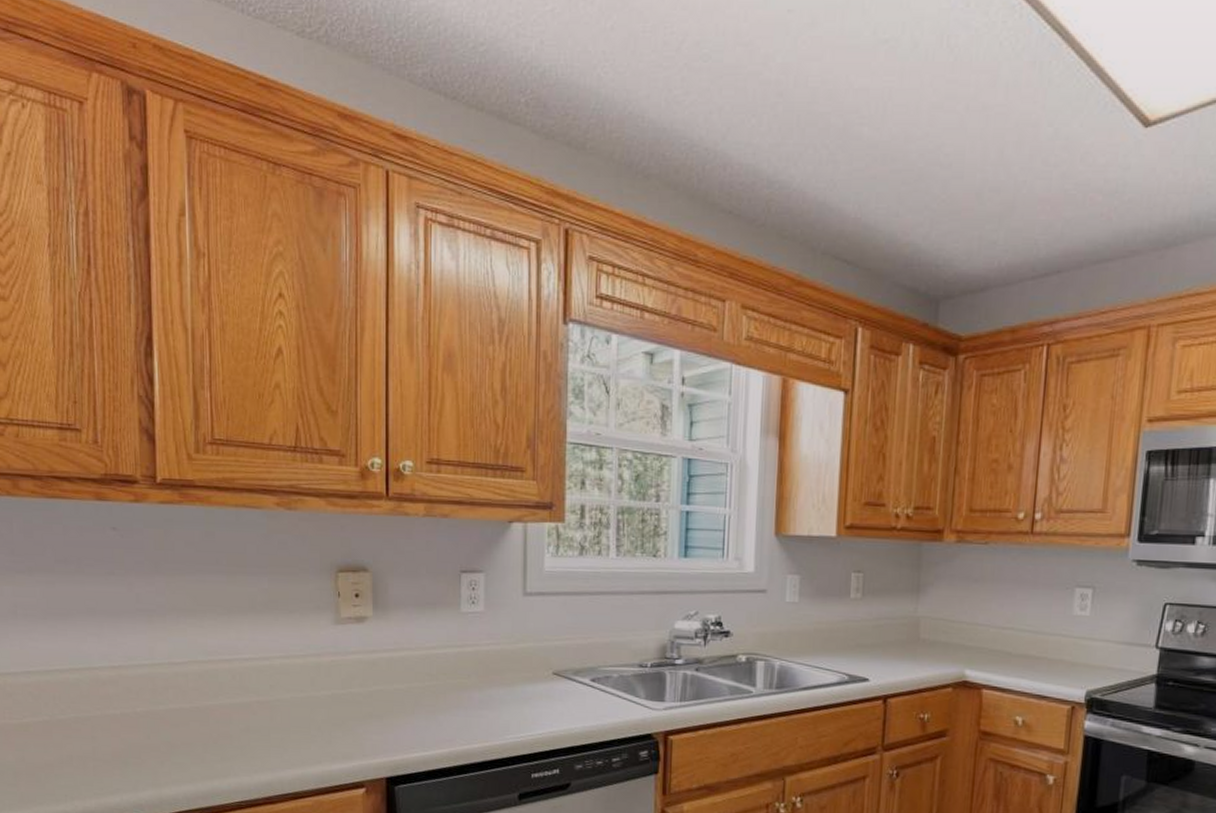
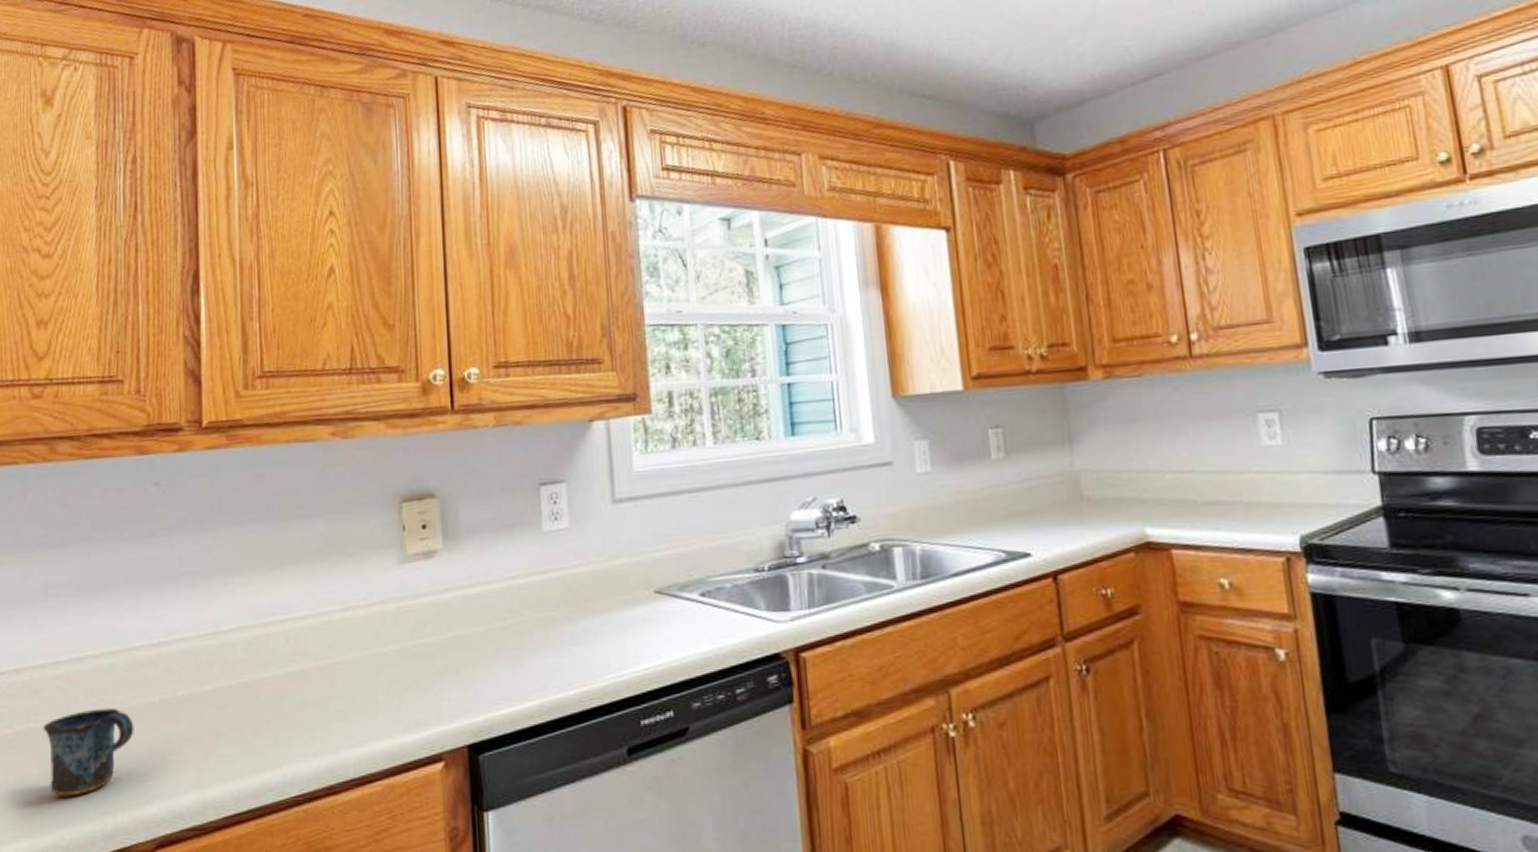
mug: none [17,714,99,782] -> present [42,708,134,797]

